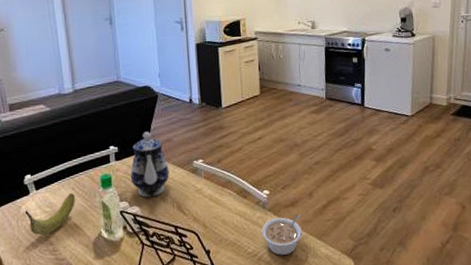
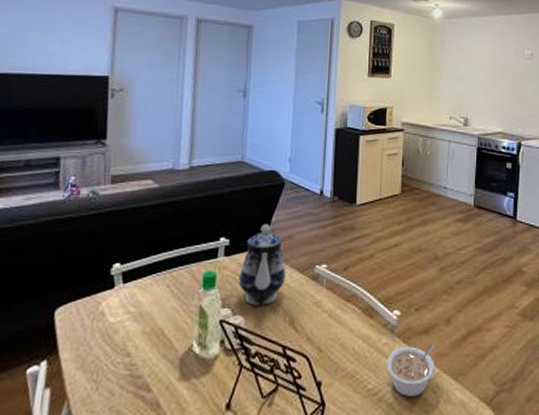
fruit: present [25,193,75,236] -> none [103,291,169,343]

